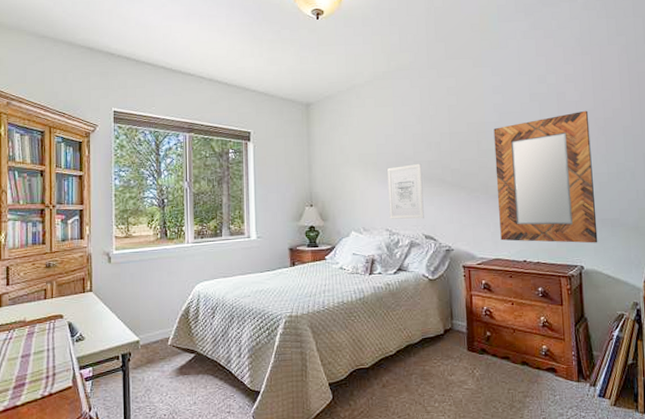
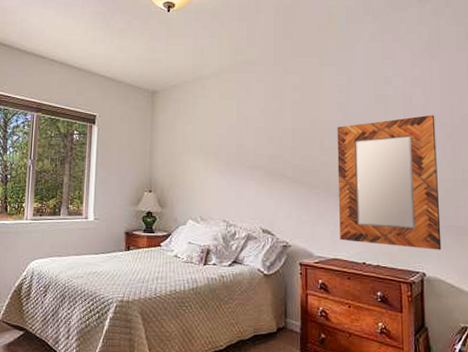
wall art: present [387,163,424,220] -> none [228,156,263,213]

